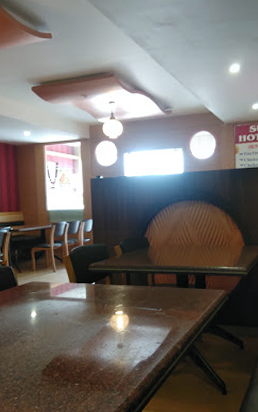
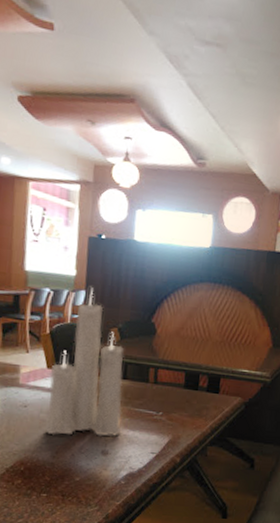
candle: none [72,217,130,335] -> present [44,287,124,437]

